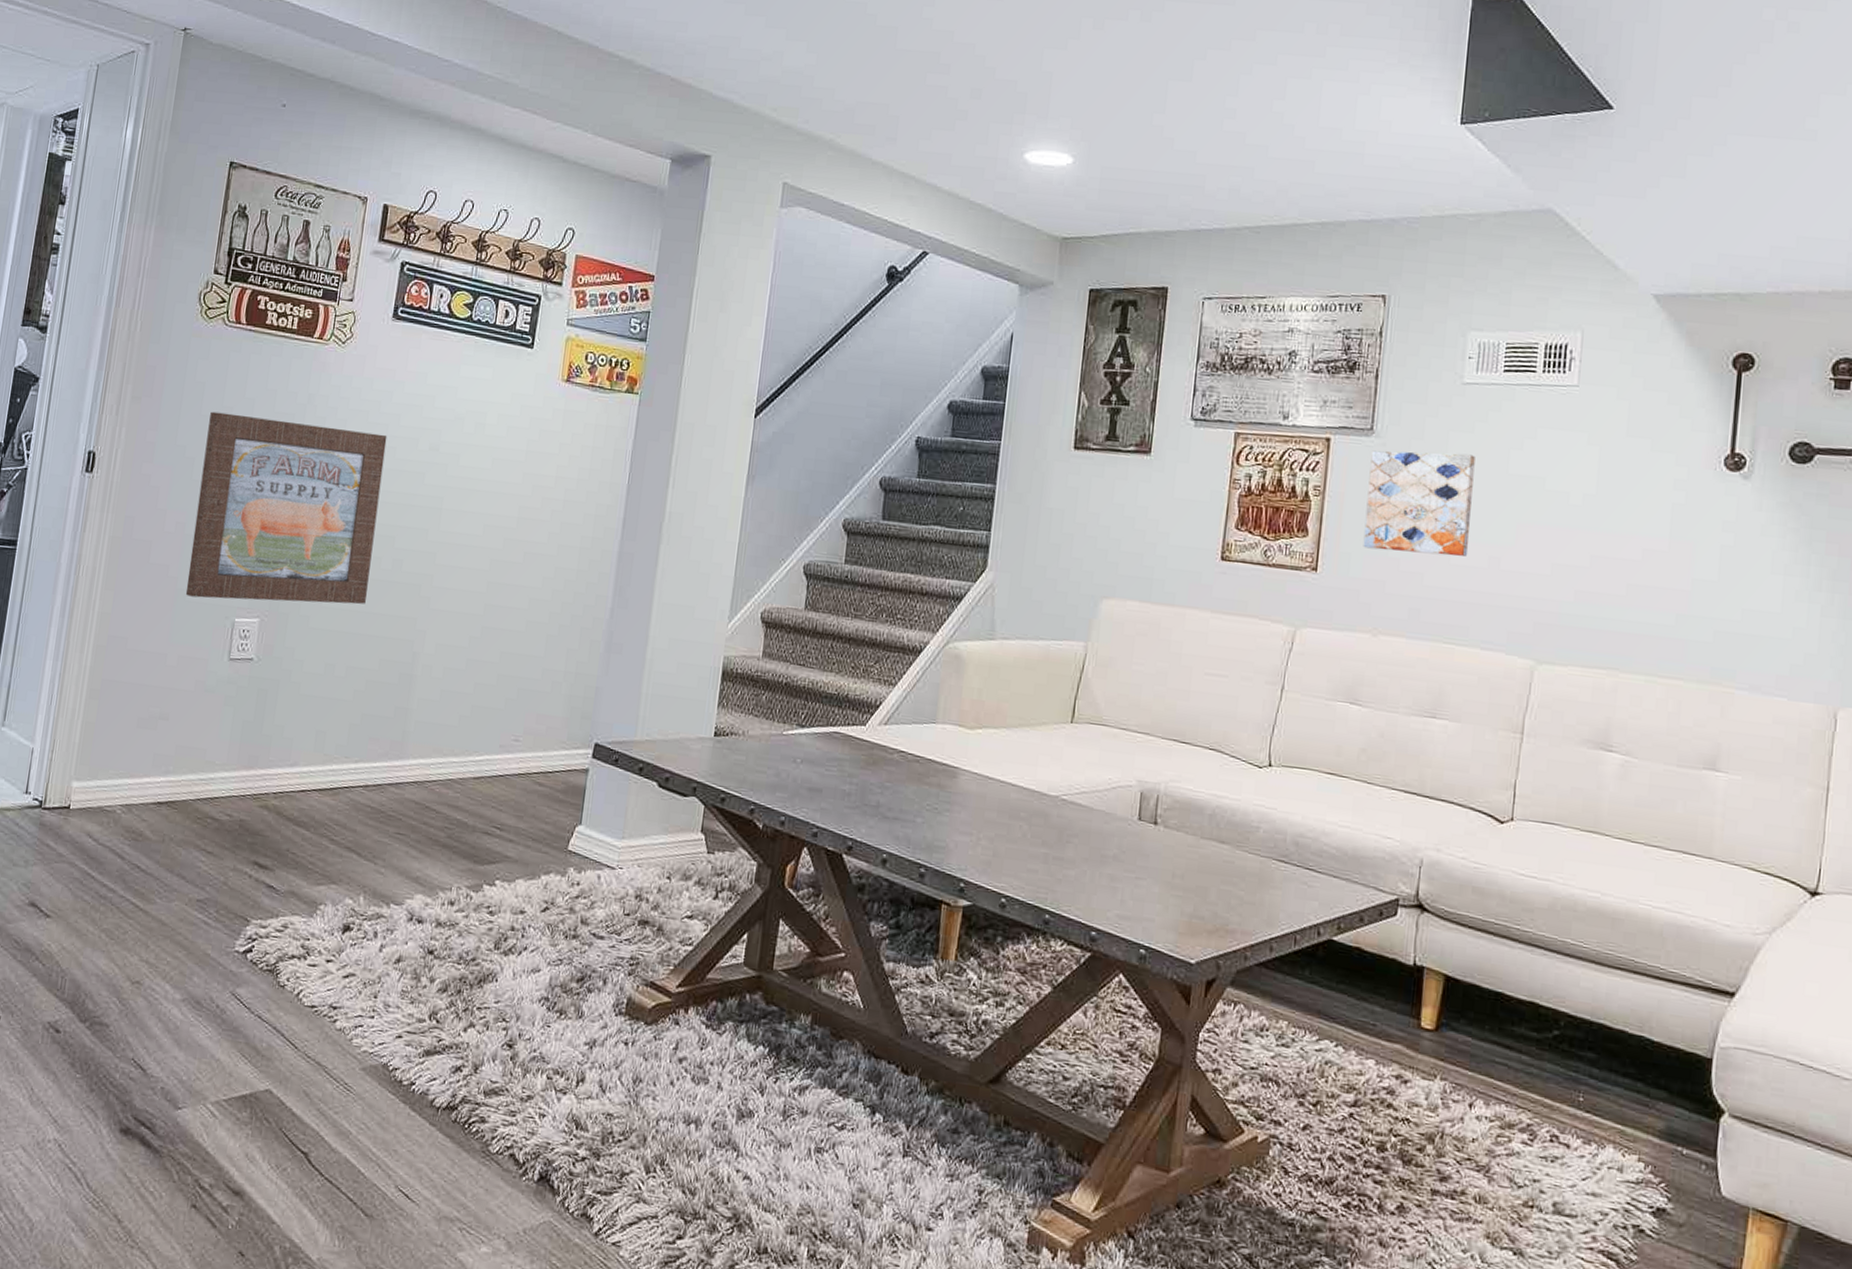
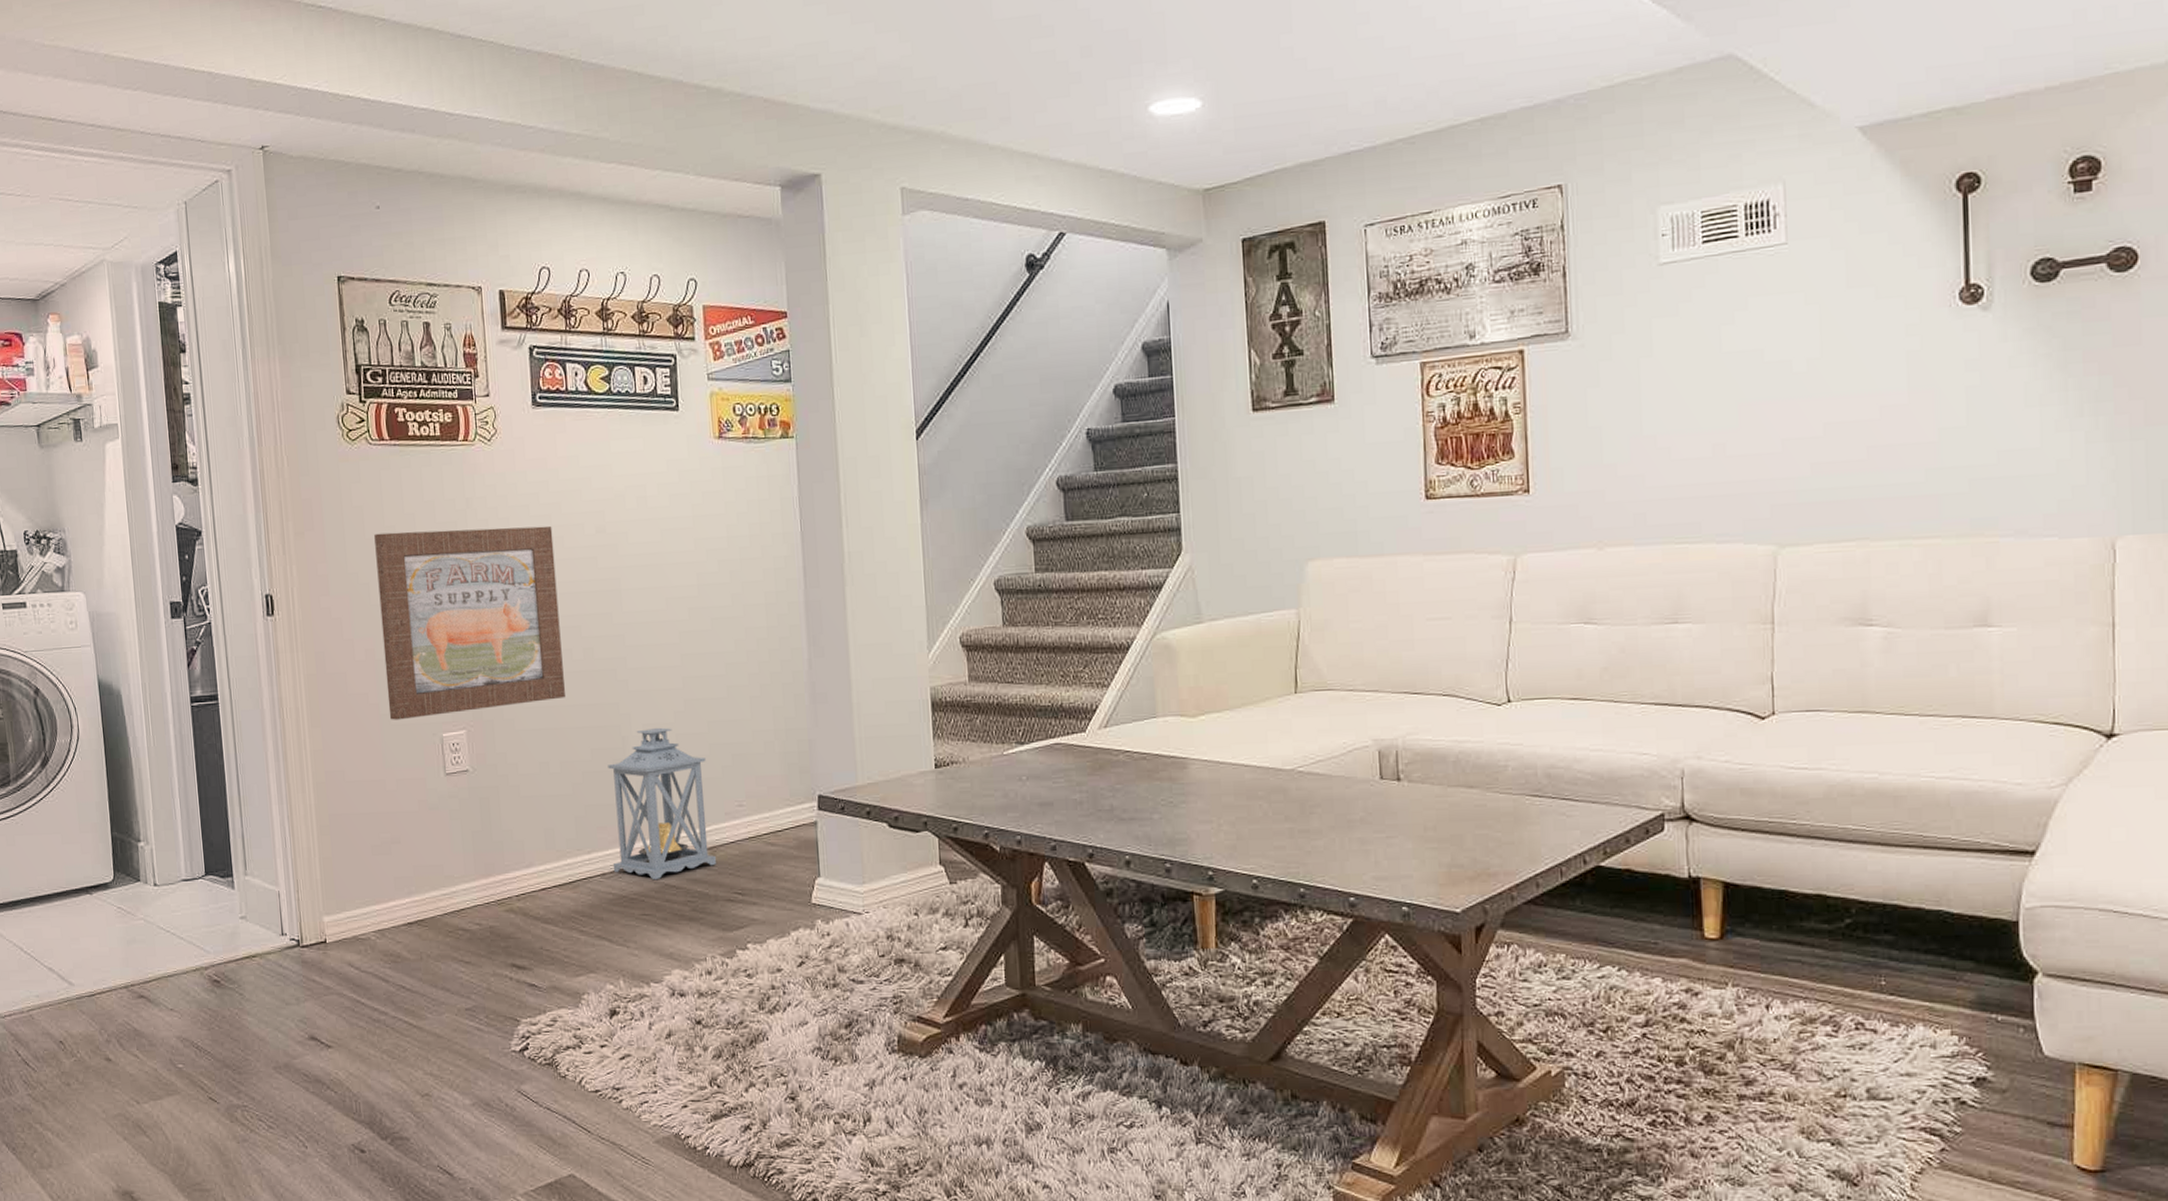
lantern: none [377,648,492,801] -> present [608,727,716,880]
wall art: present [1363,450,1475,556] -> none [1570,339,1690,459]

